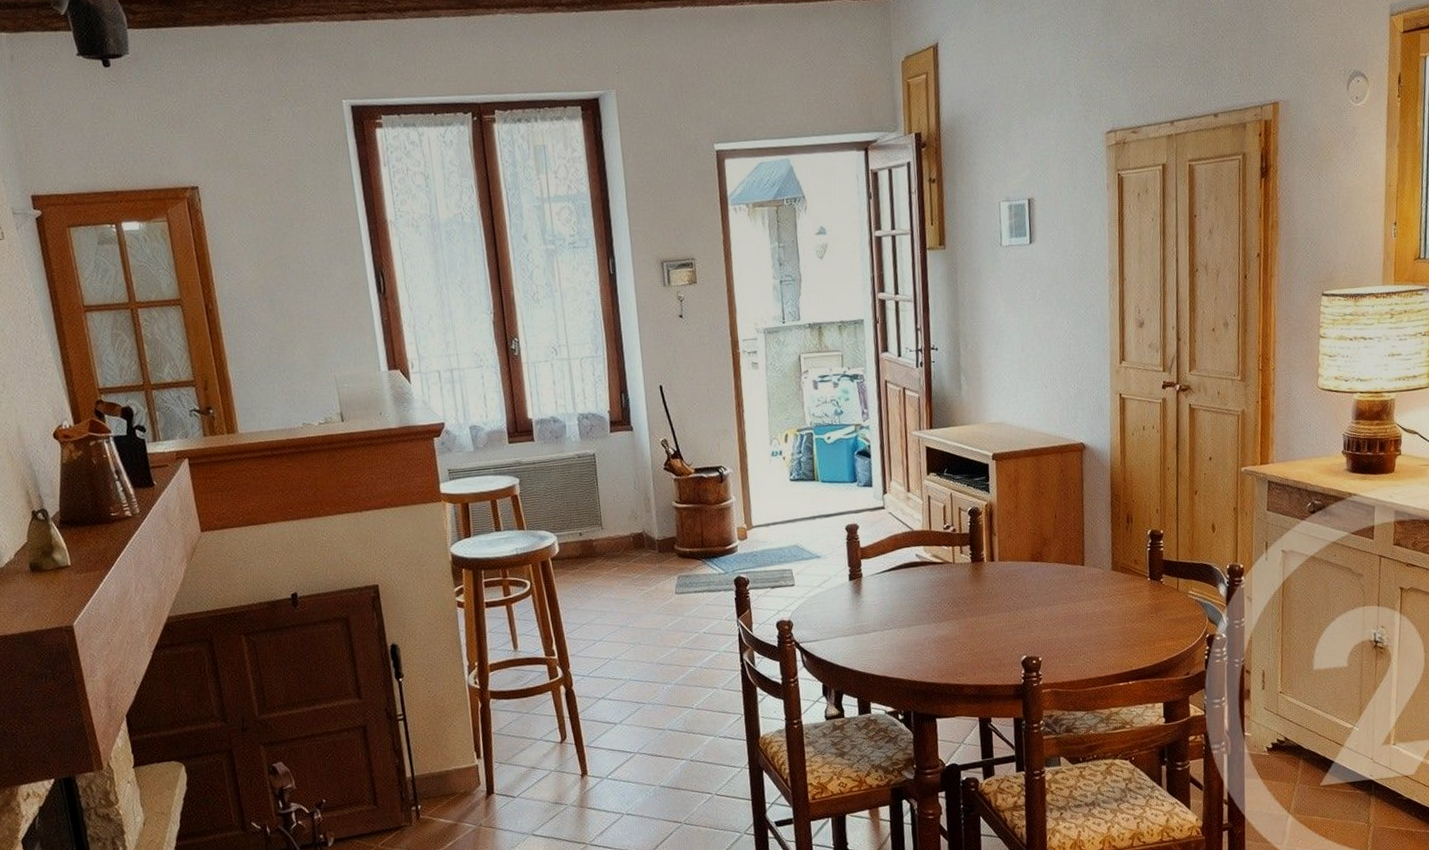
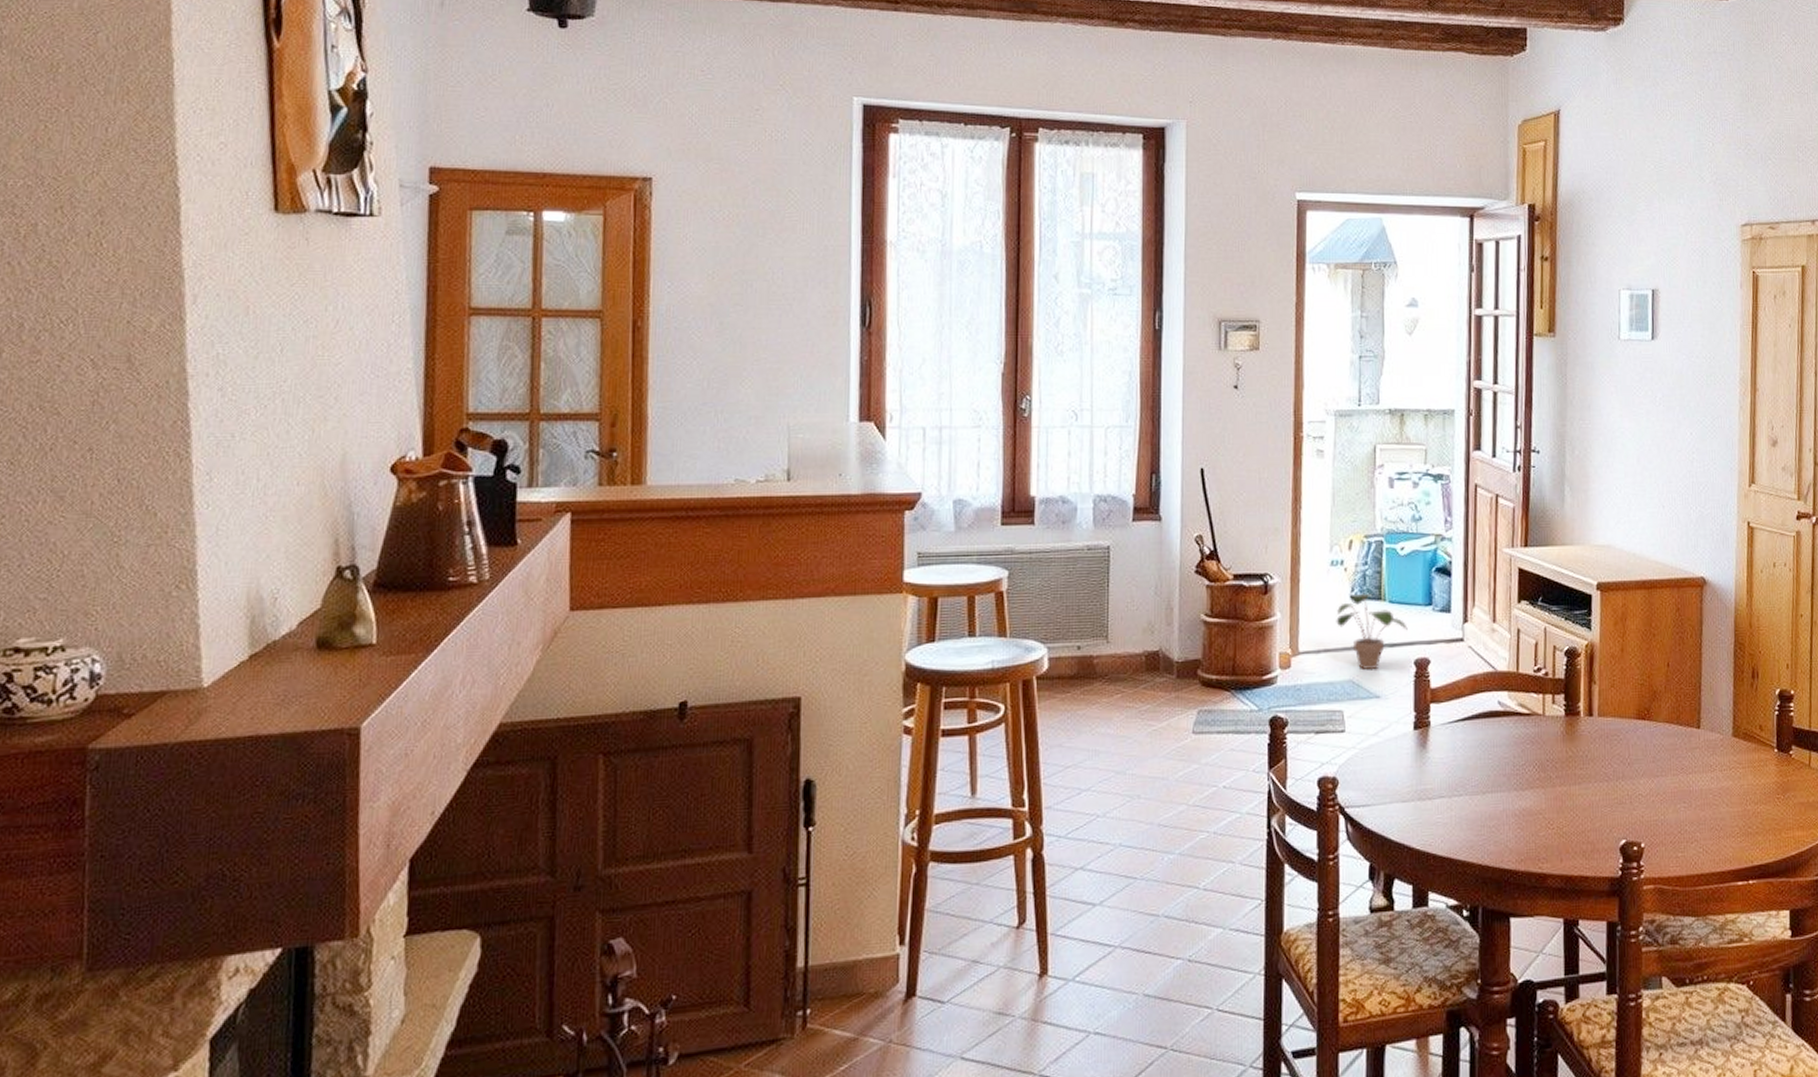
potted plant: none [780,476,838,536] -> present [1336,593,1408,670]

